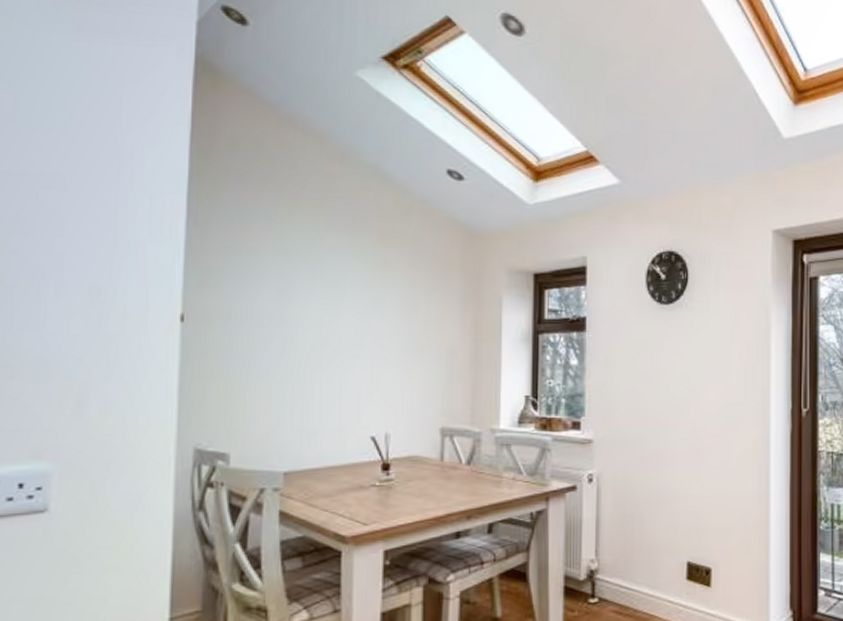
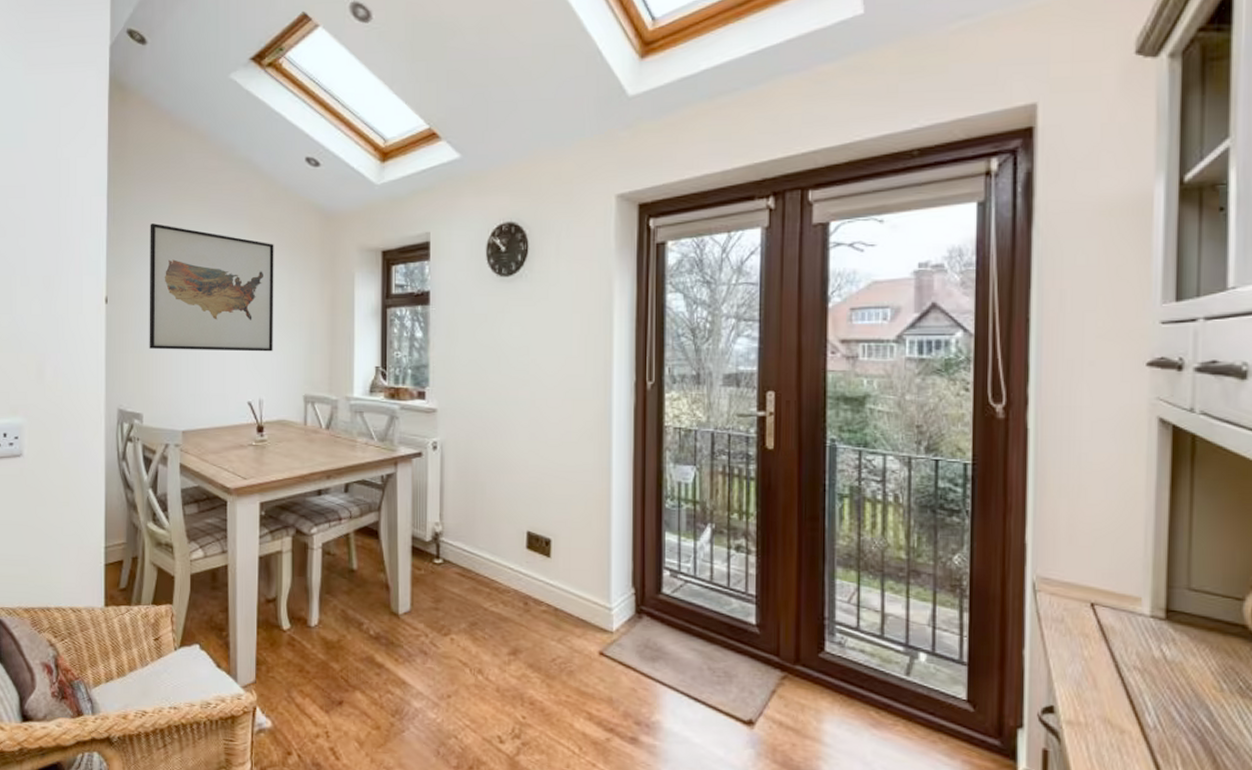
wall art: none [241,230,407,380] -> present [149,223,274,352]

